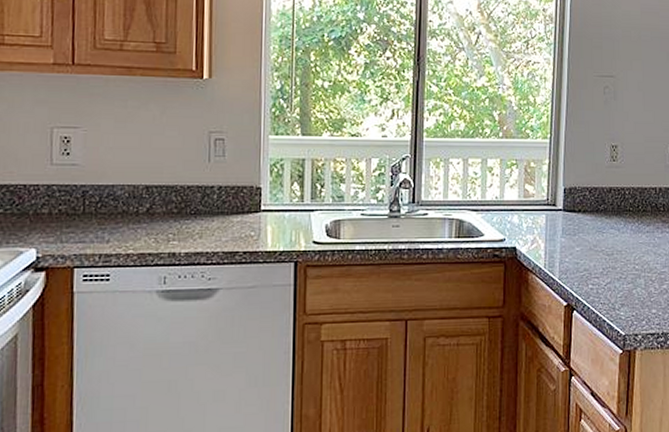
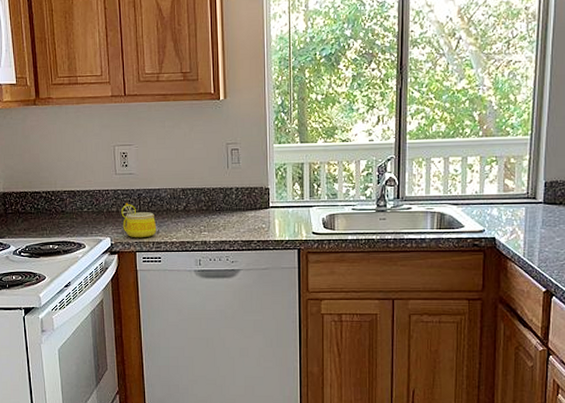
mug: none [55,201,107,249] -> present [121,202,157,238]

